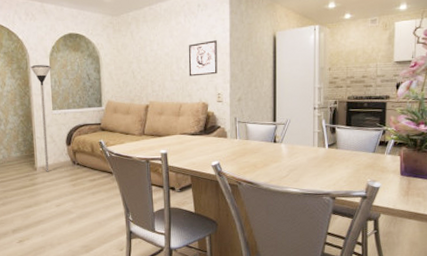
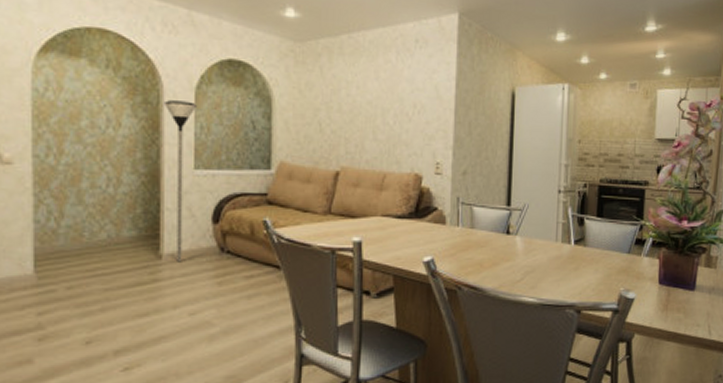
wall art: present [188,40,218,77] -> none [398,89,438,137]

